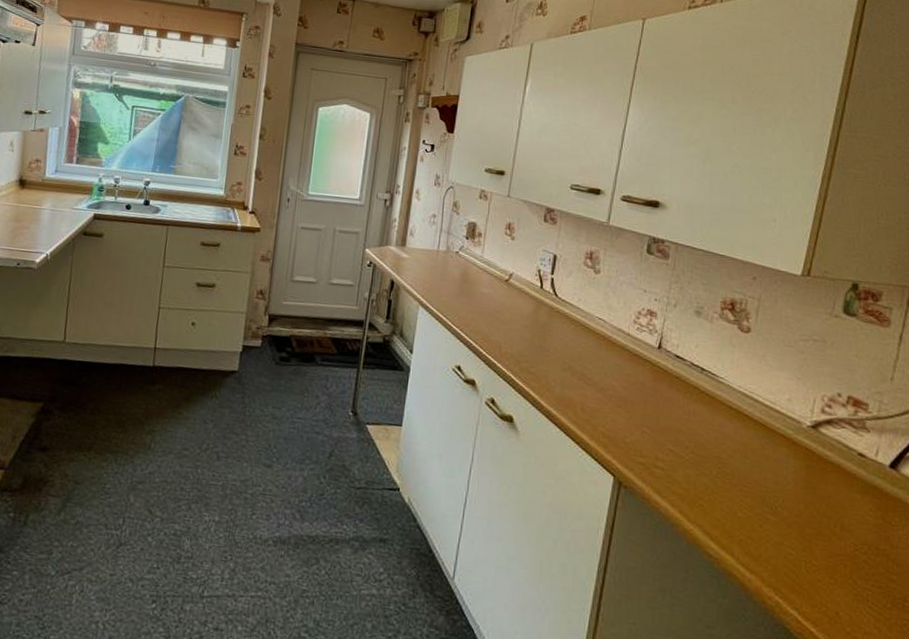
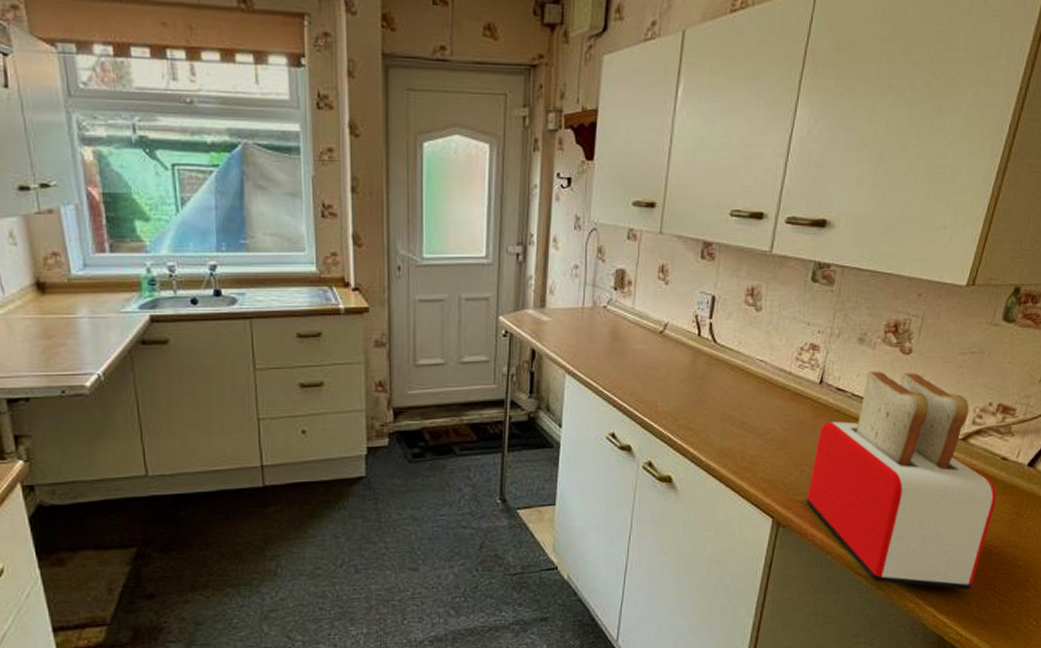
toaster: none [649,343,858,598] -> present [806,371,997,590]

